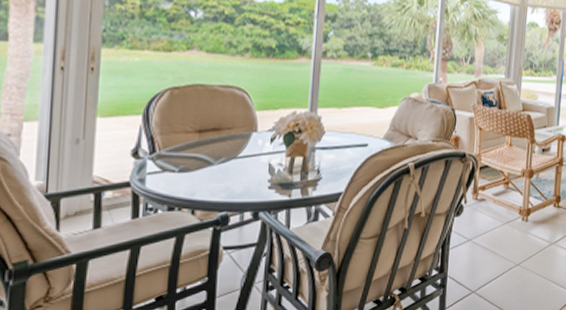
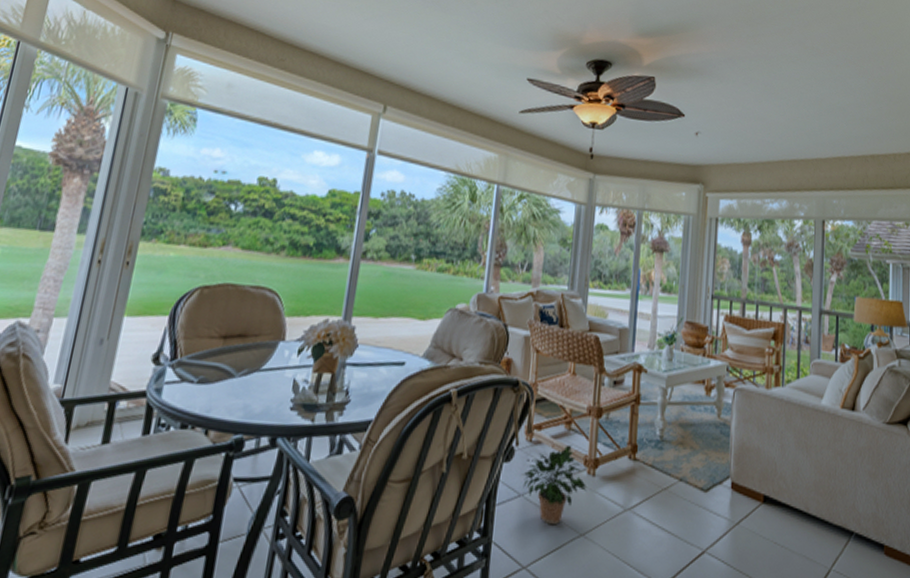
potted plant: none [469,200,522,260] -> present [521,444,587,525]

